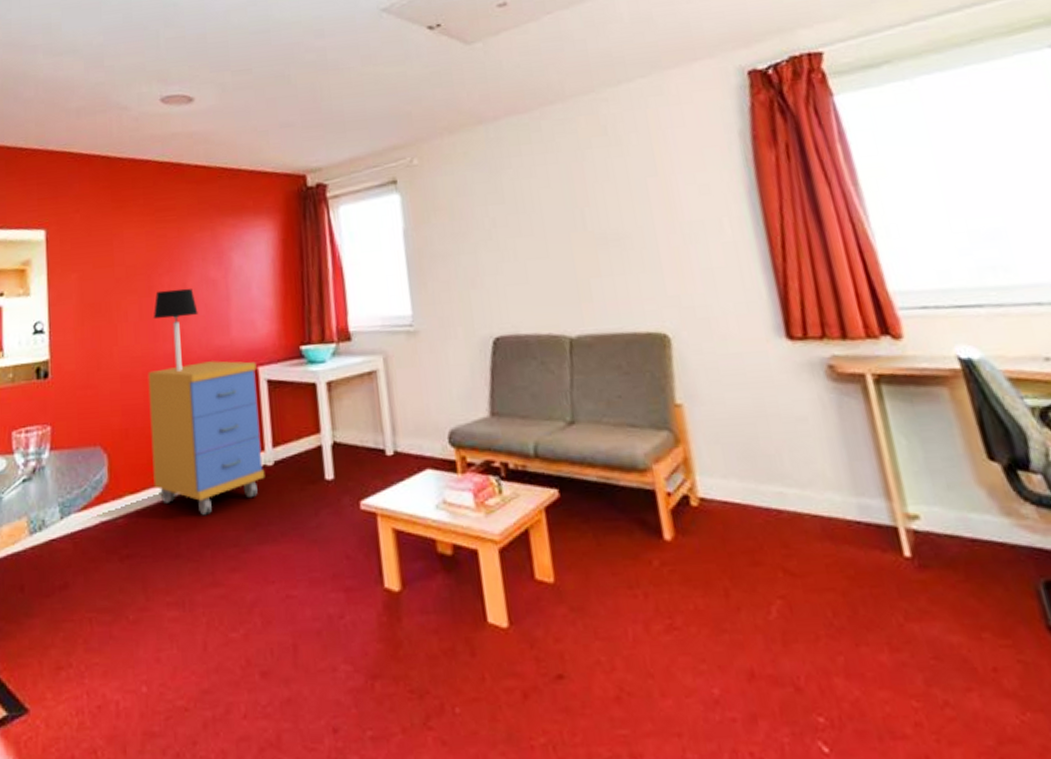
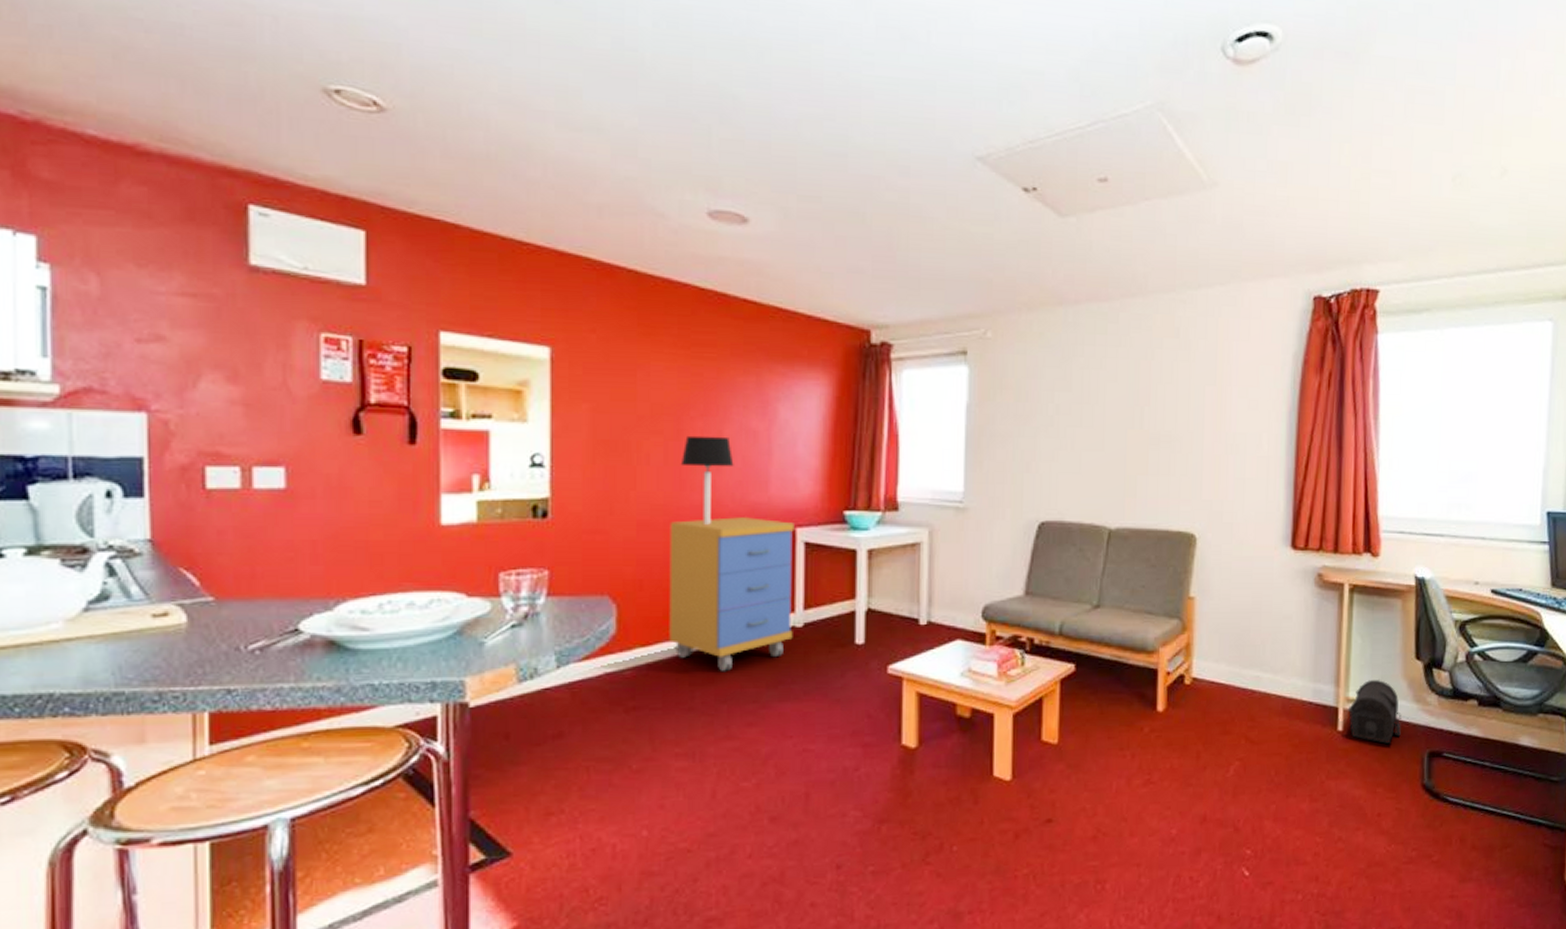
treasure chest: none [910,489,996,572] -> present [1347,680,1402,744]

